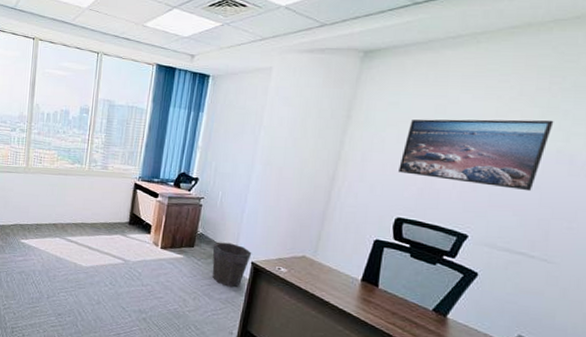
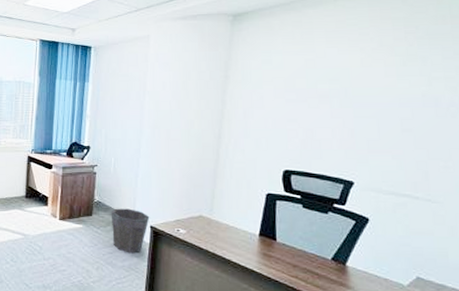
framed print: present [398,119,554,192] -> none [280,66,415,135]

